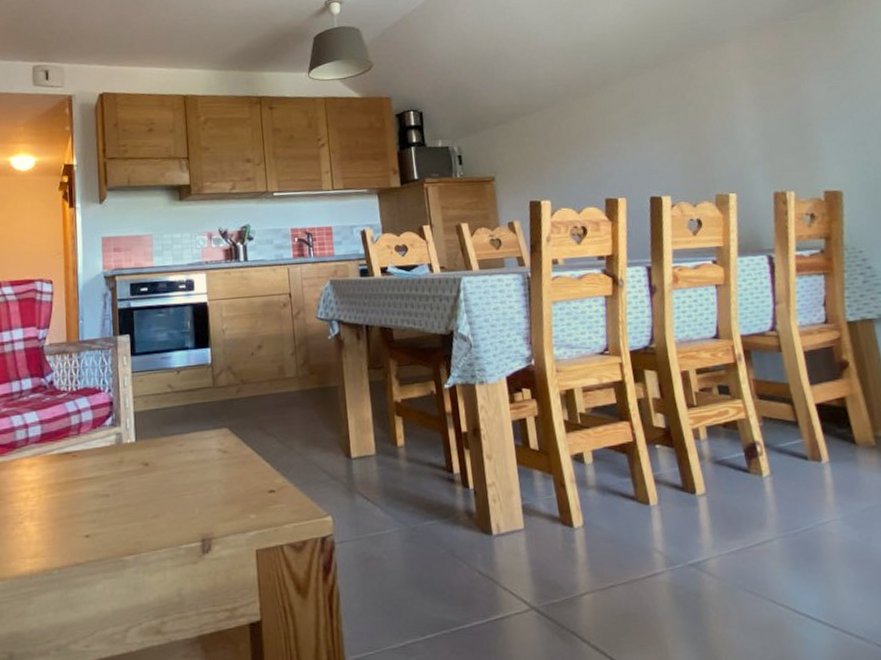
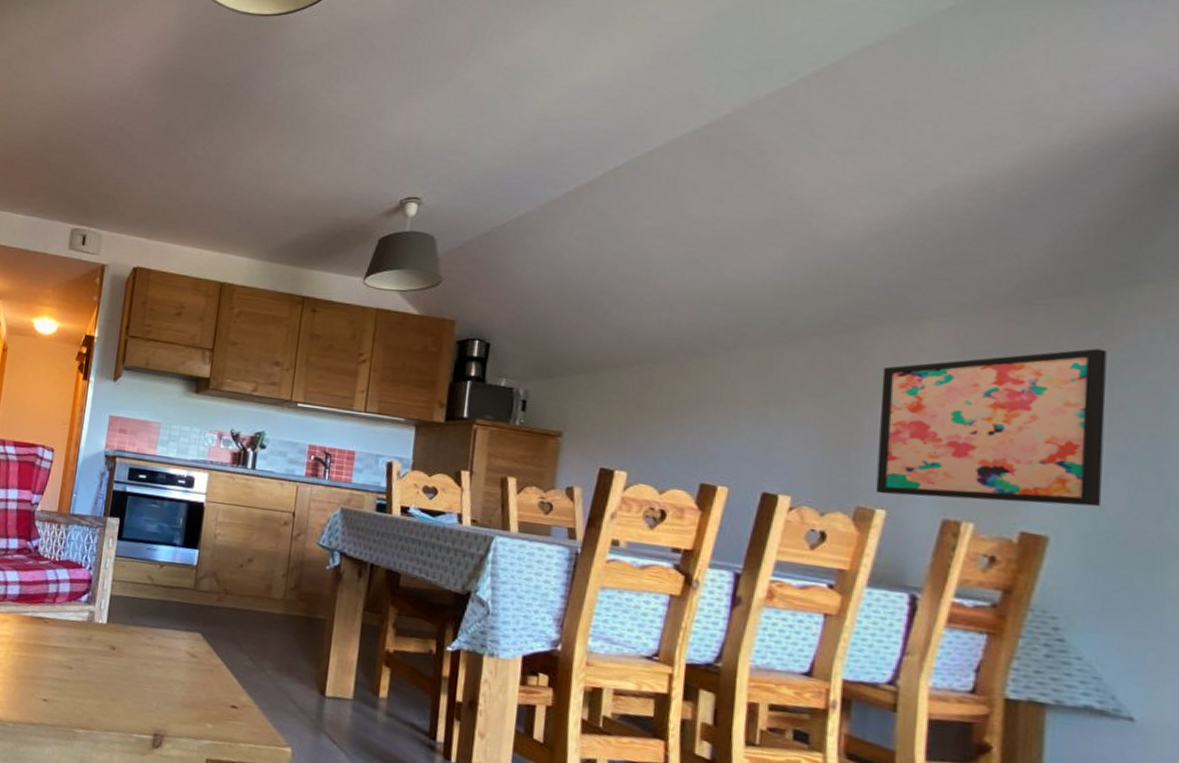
wall art: none [707,46,867,181] -> present [875,348,1107,507]

